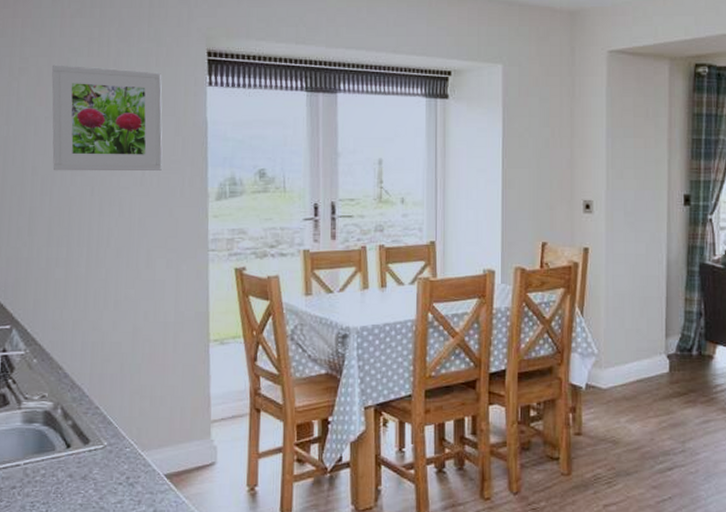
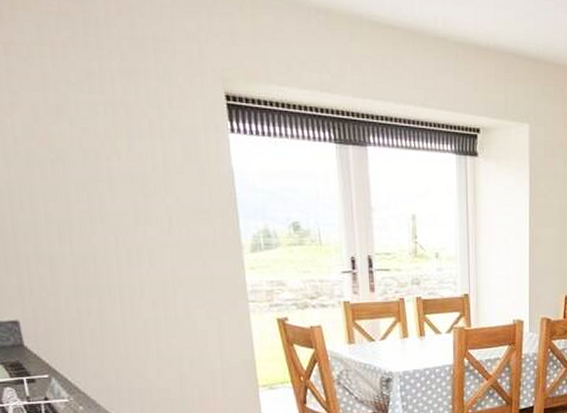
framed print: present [52,65,163,171] -> none [49,101,191,221]

